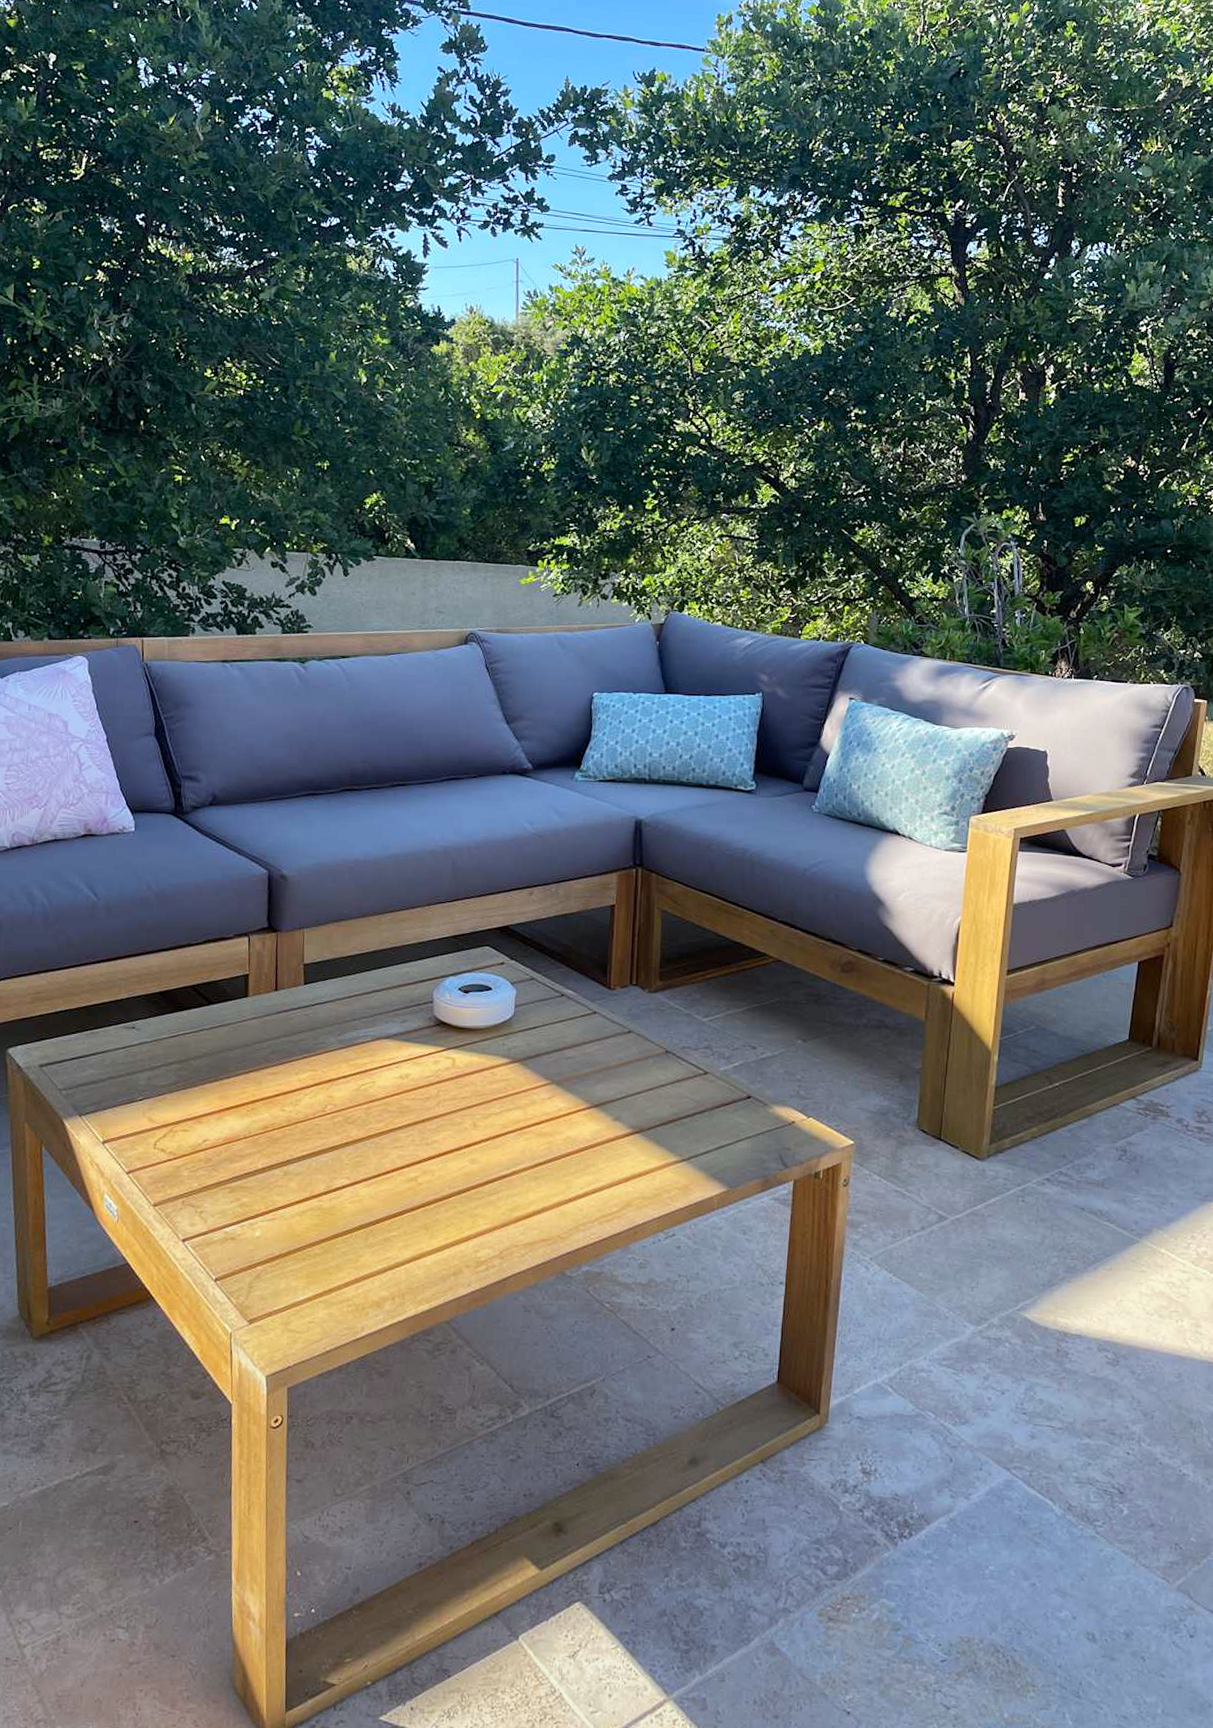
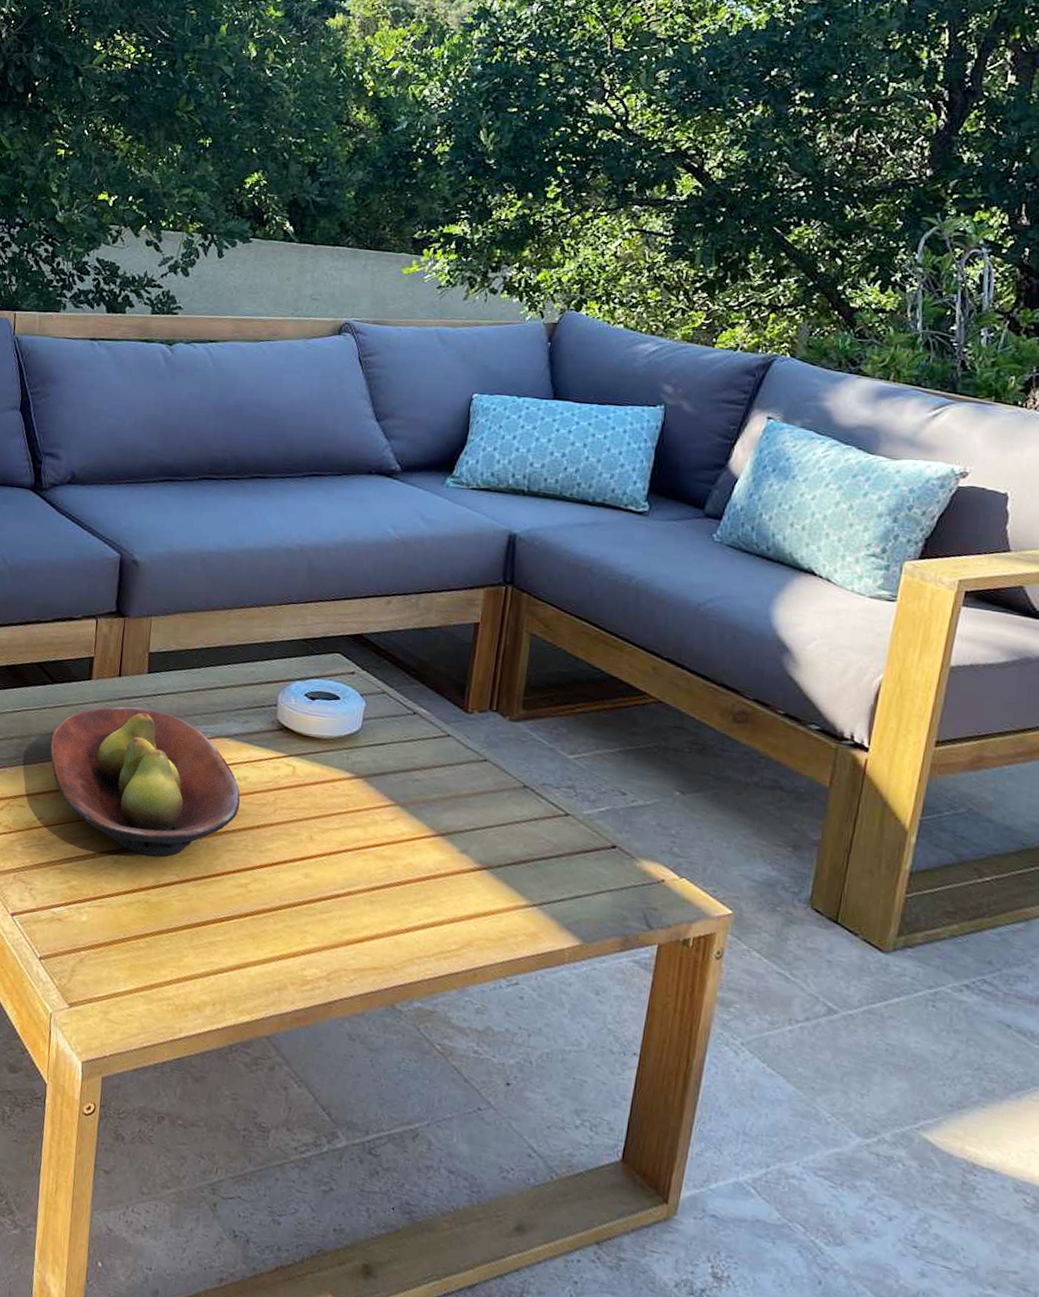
fruit bowl: none [210,1019,404,1164] -> present [49,706,240,857]

